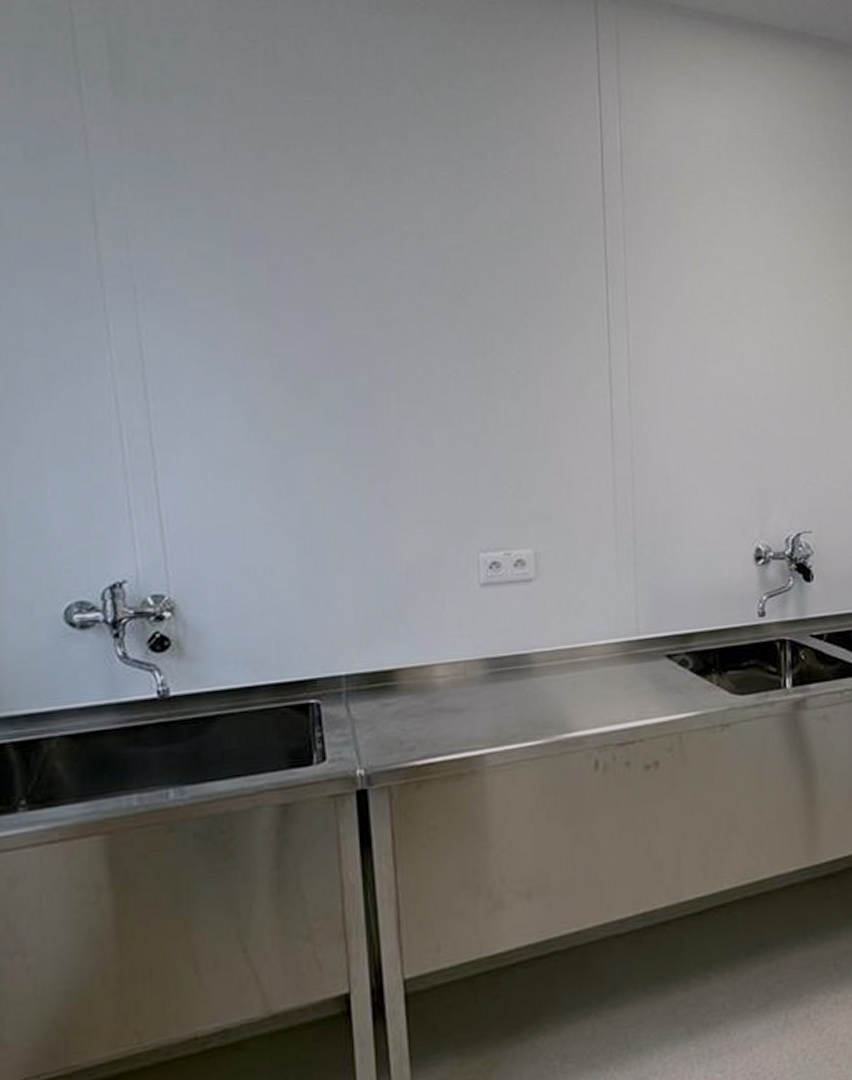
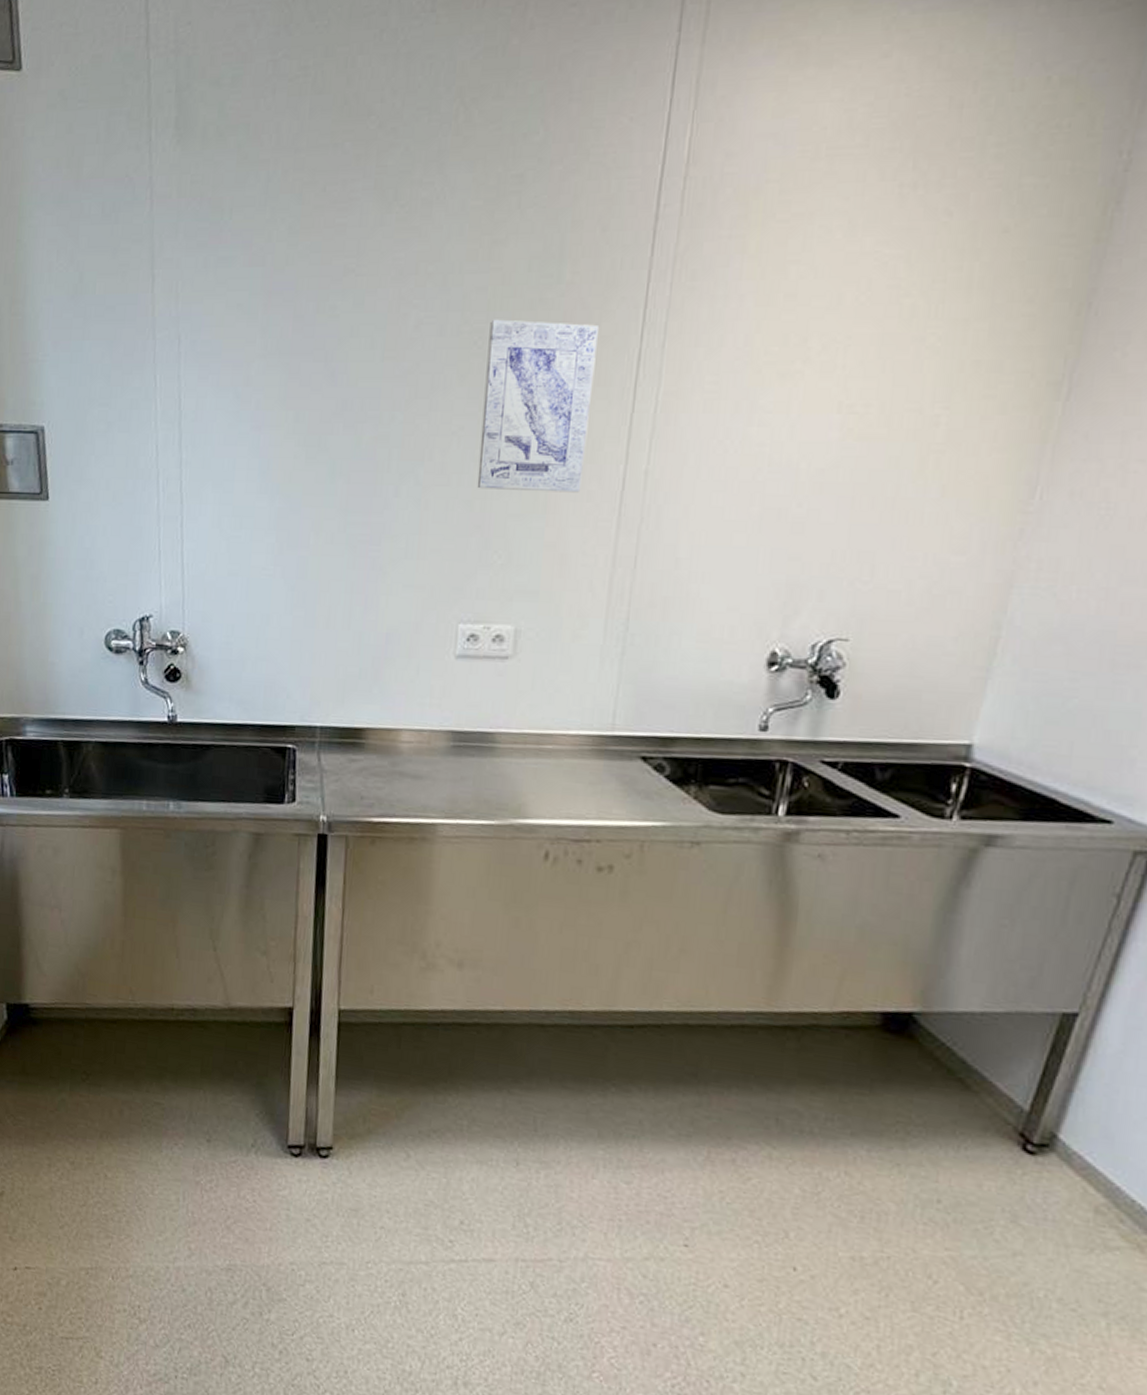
wall art: none [471,274,576,426] -> present [477,319,600,493]

